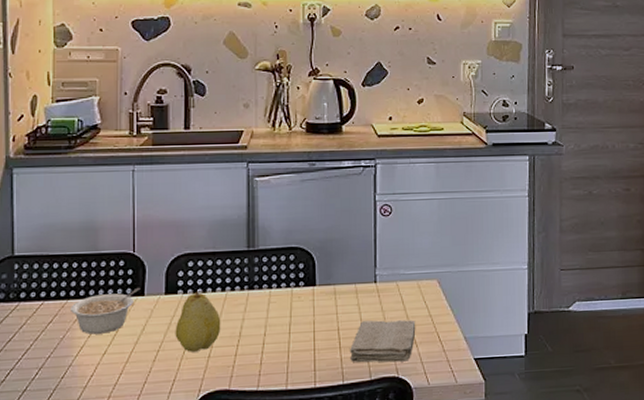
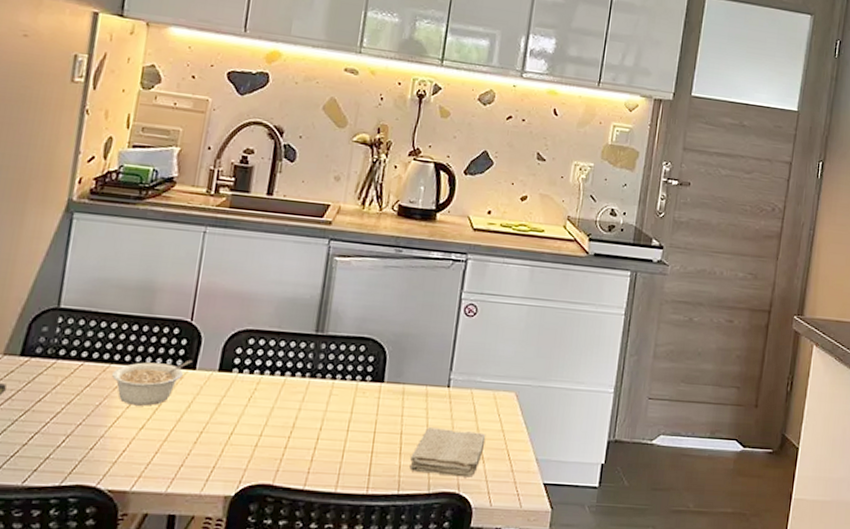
fruit: present [175,291,221,352] -> none [222,372,276,439]

